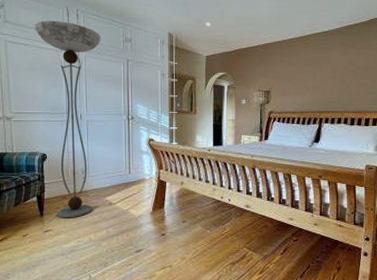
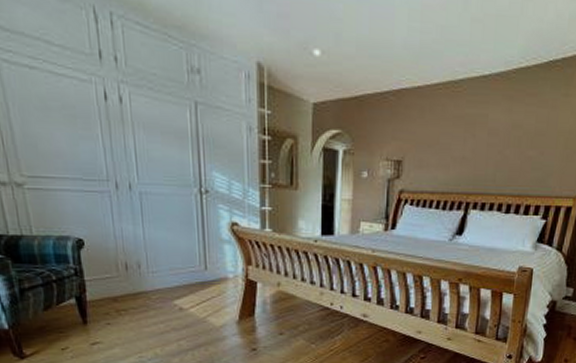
floor lamp: present [35,20,101,219] -> none [43,27,157,328]

